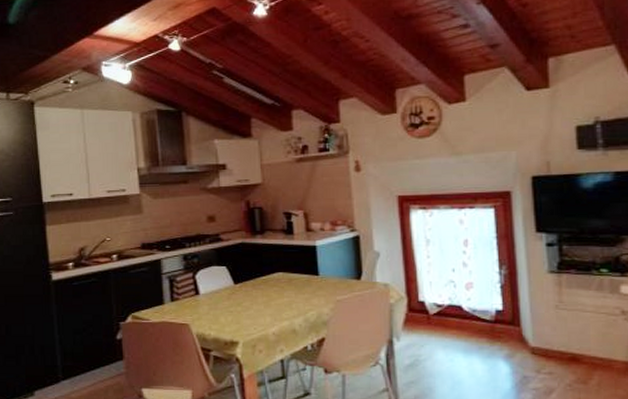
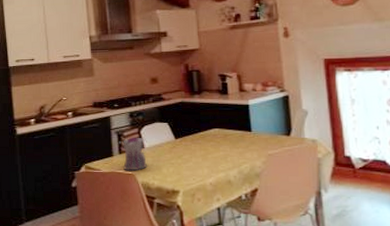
teapot: none [169,282,204,321] -> present [117,137,148,171]

